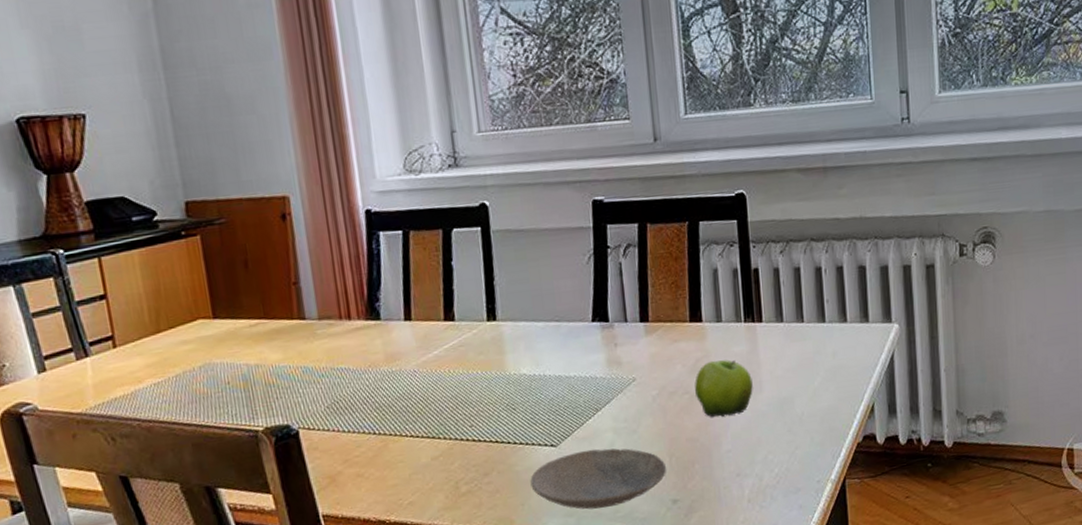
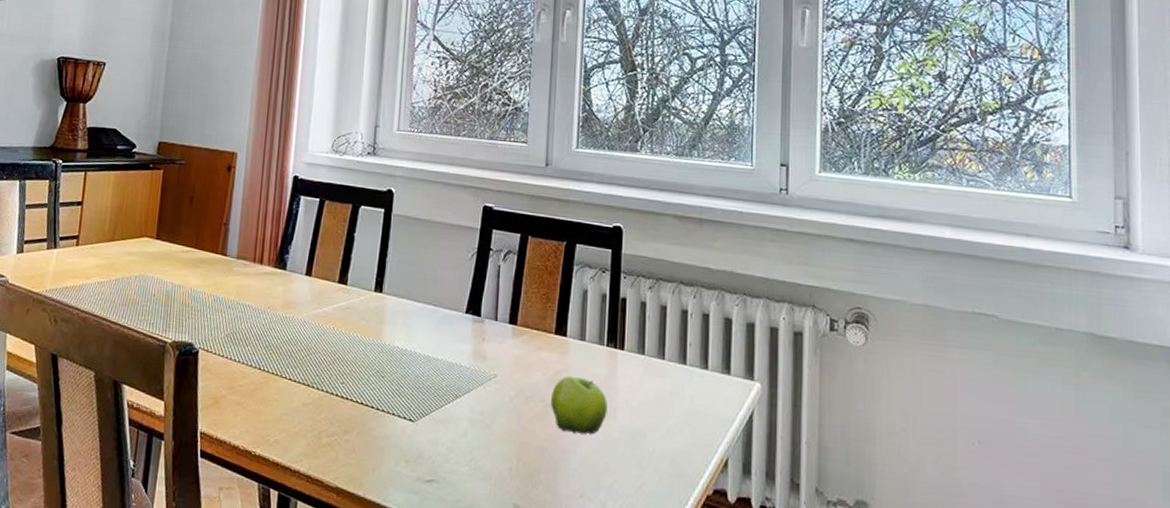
plate: present [530,448,667,510] -> none [384,432,513,495]

